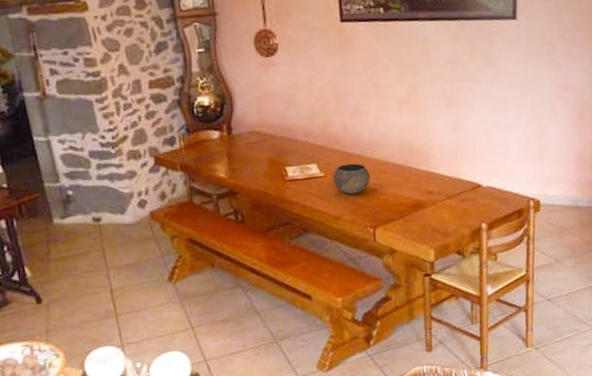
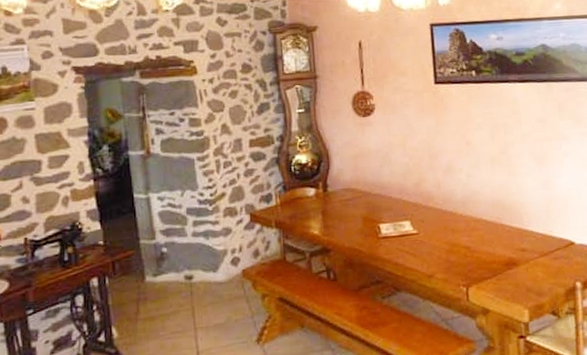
bowl: present [333,163,371,195] -> none [426,220,463,252]

